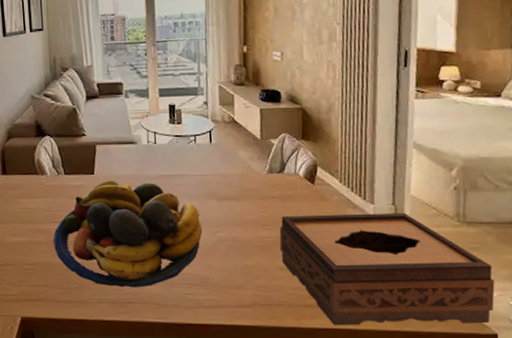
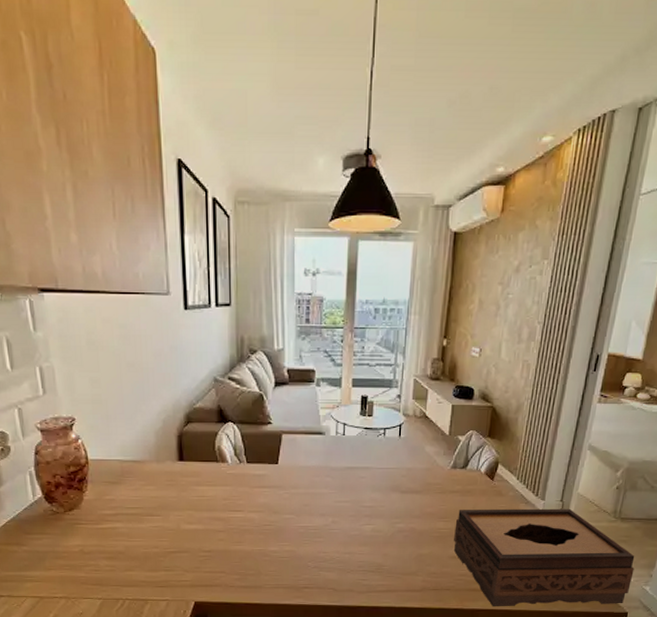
fruit bowl: present [54,180,203,288] -> none [232,470,383,574]

